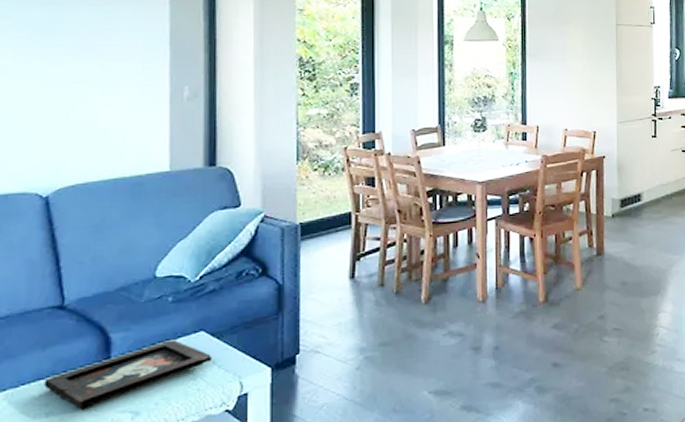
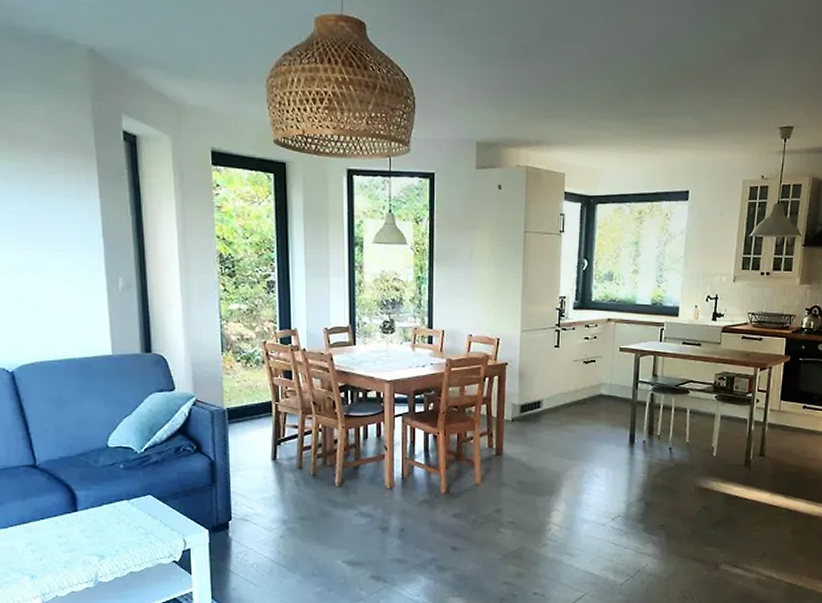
decorative tray: present [44,340,213,410] -> none [27,500,160,550]

